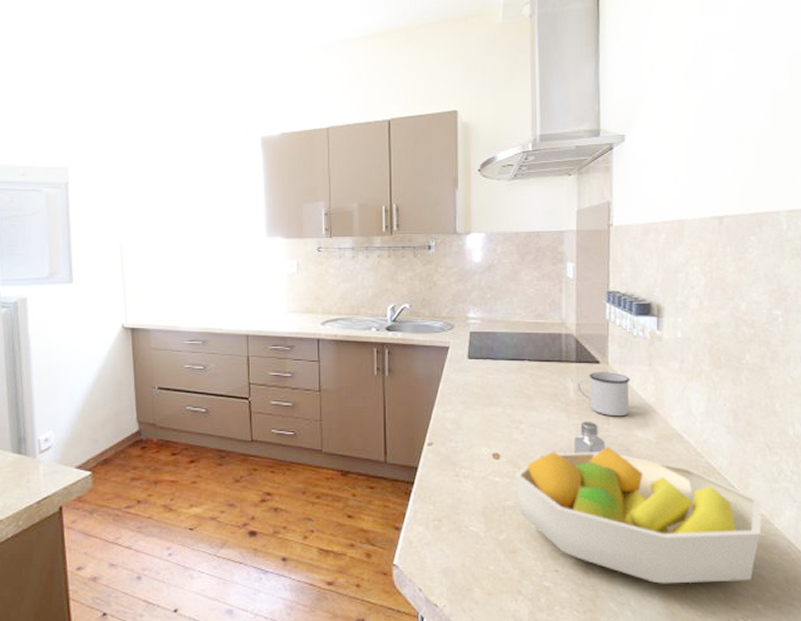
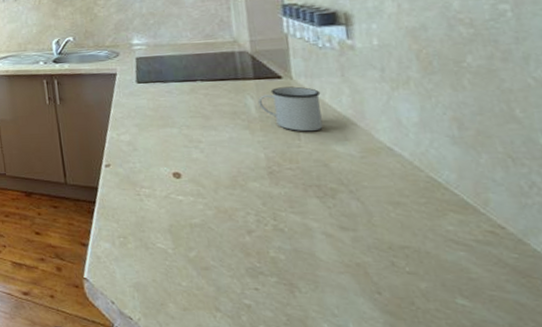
fruit bowl: present [514,447,762,584] -> none [198,163,513,308]
saltshaker: present [574,421,605,454] -> none [261,137,299,172]

